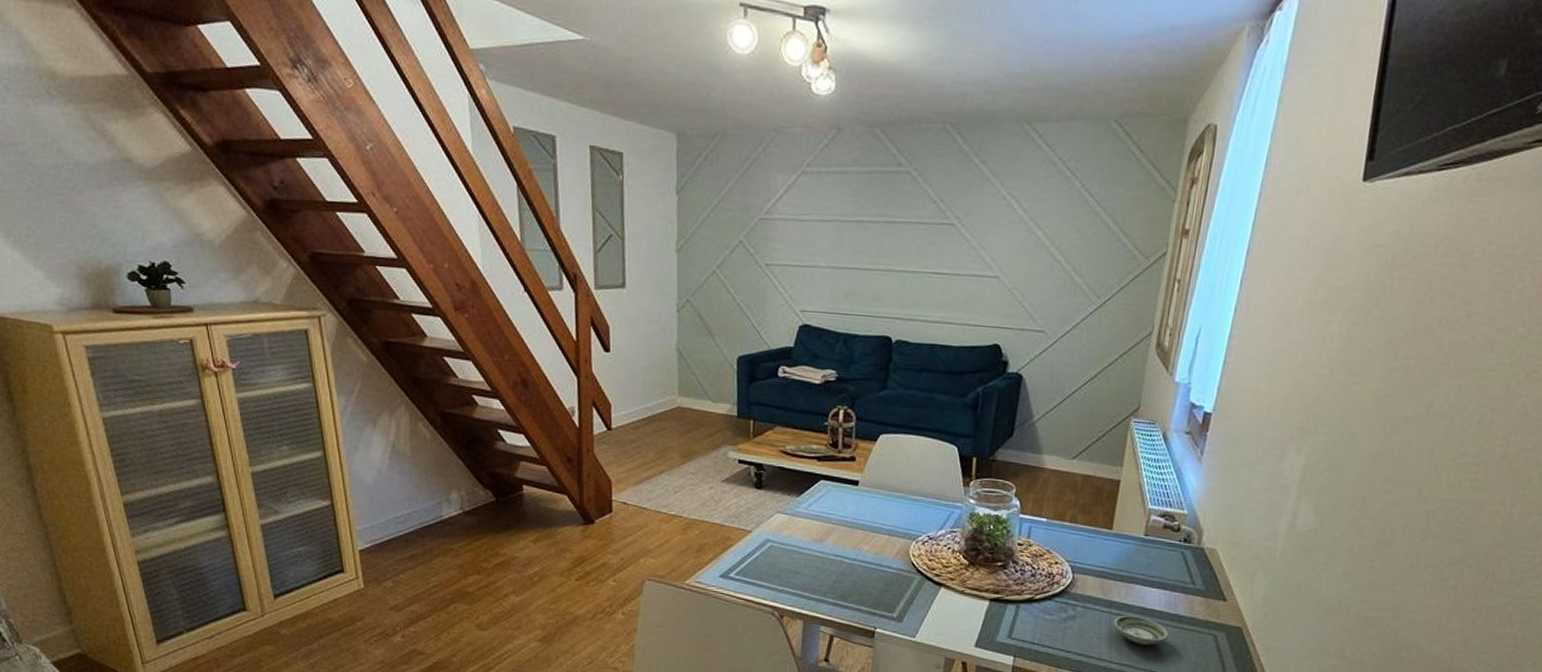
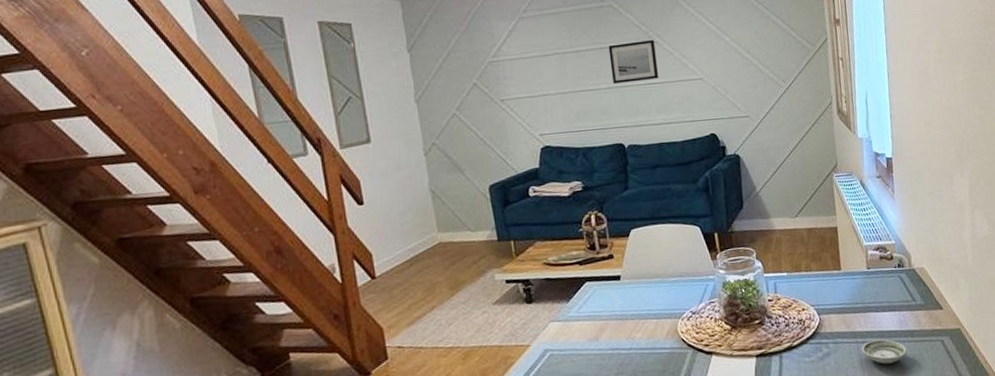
wall art: none [892,219,951,269] -> present [608,40,658,84]

